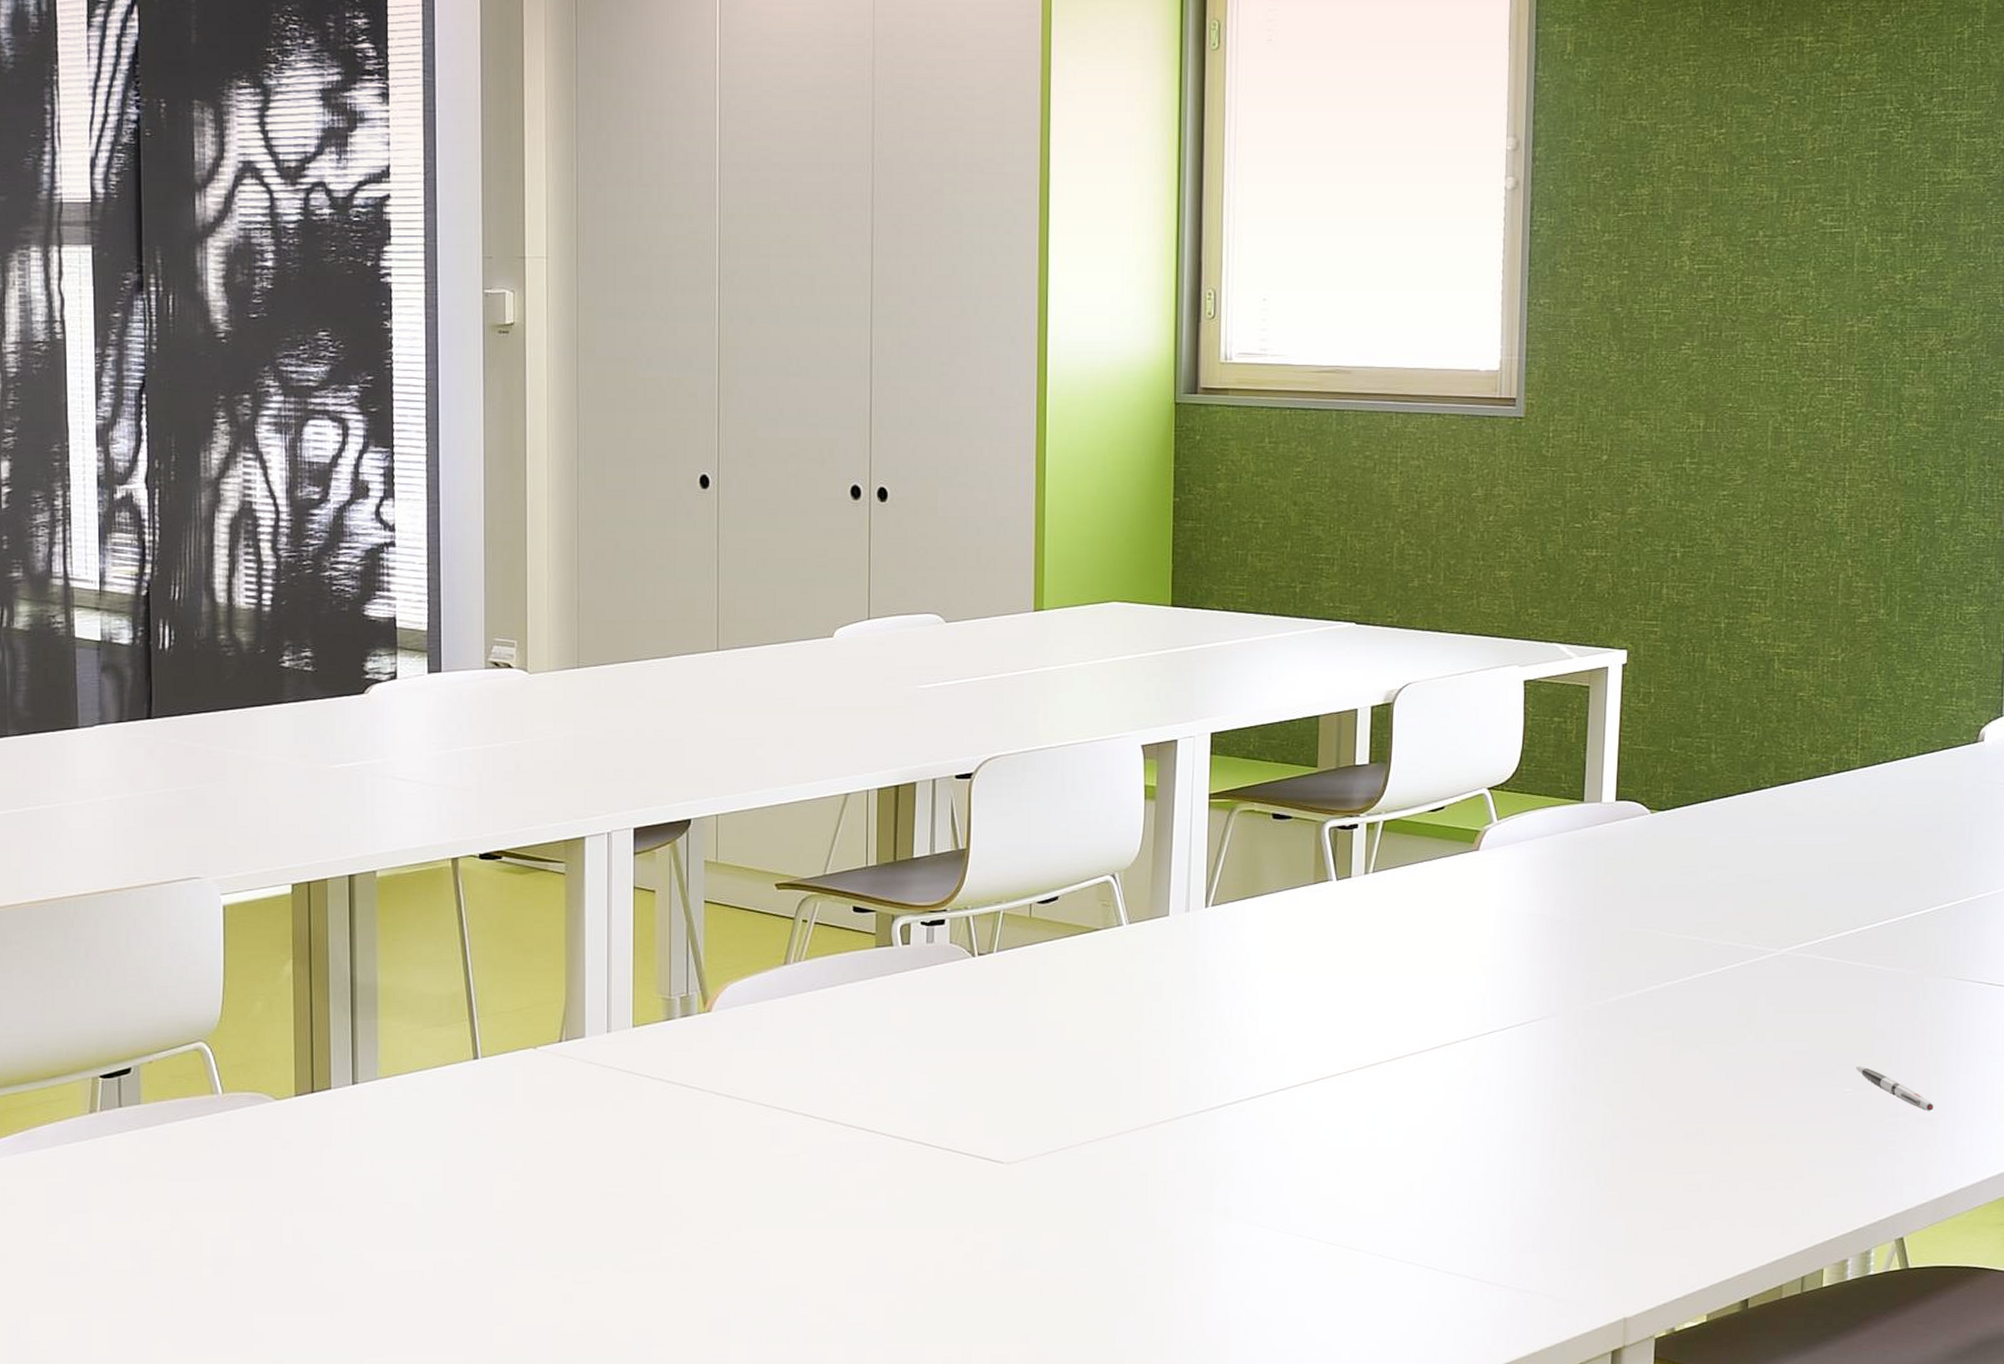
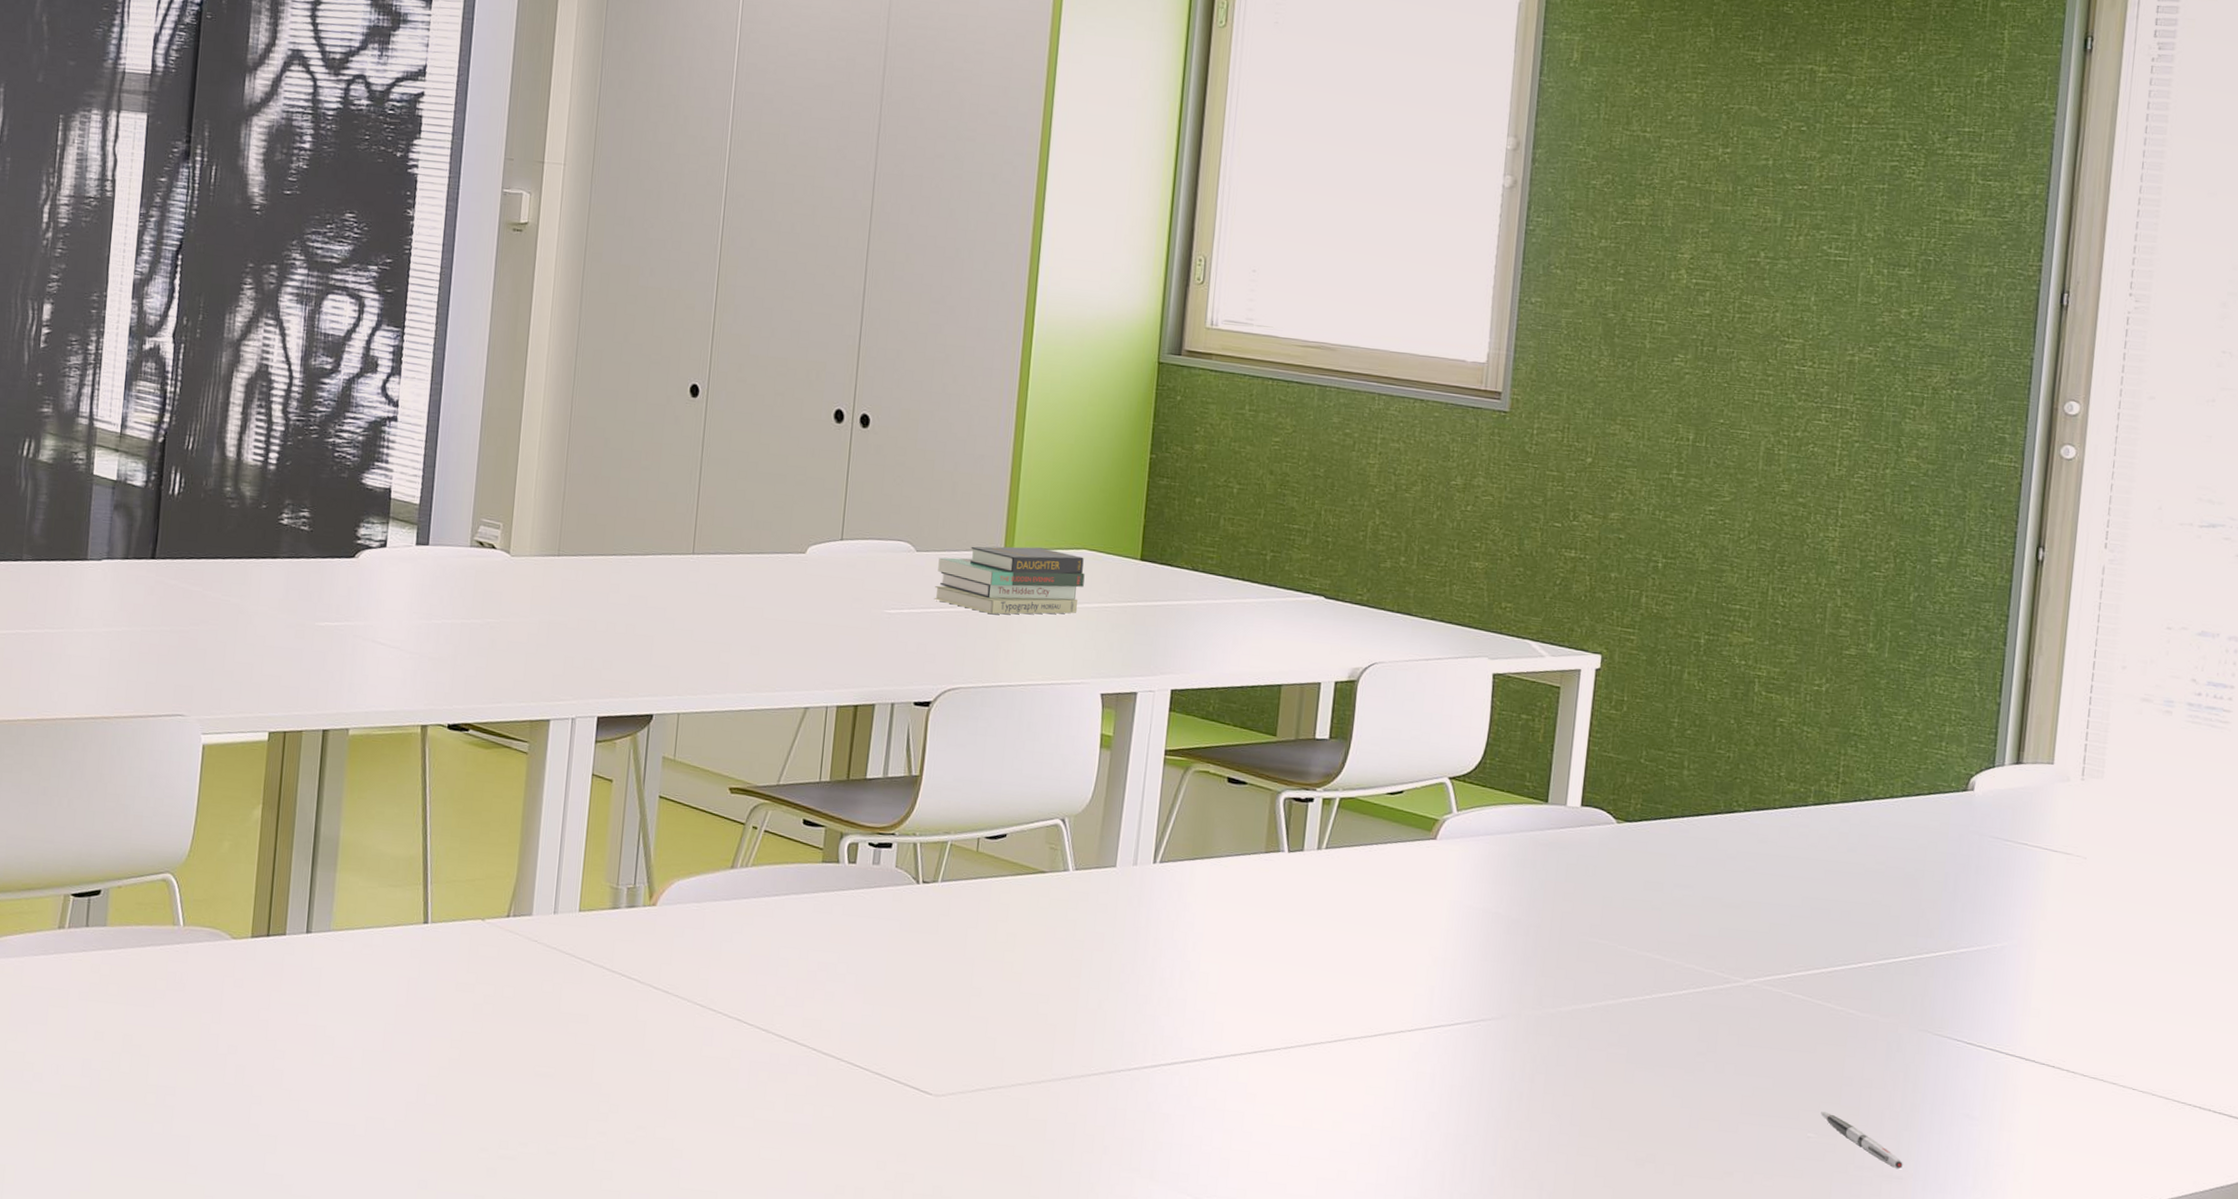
books: none [967,605,1117,678] -> present [934,546,1085,615]

